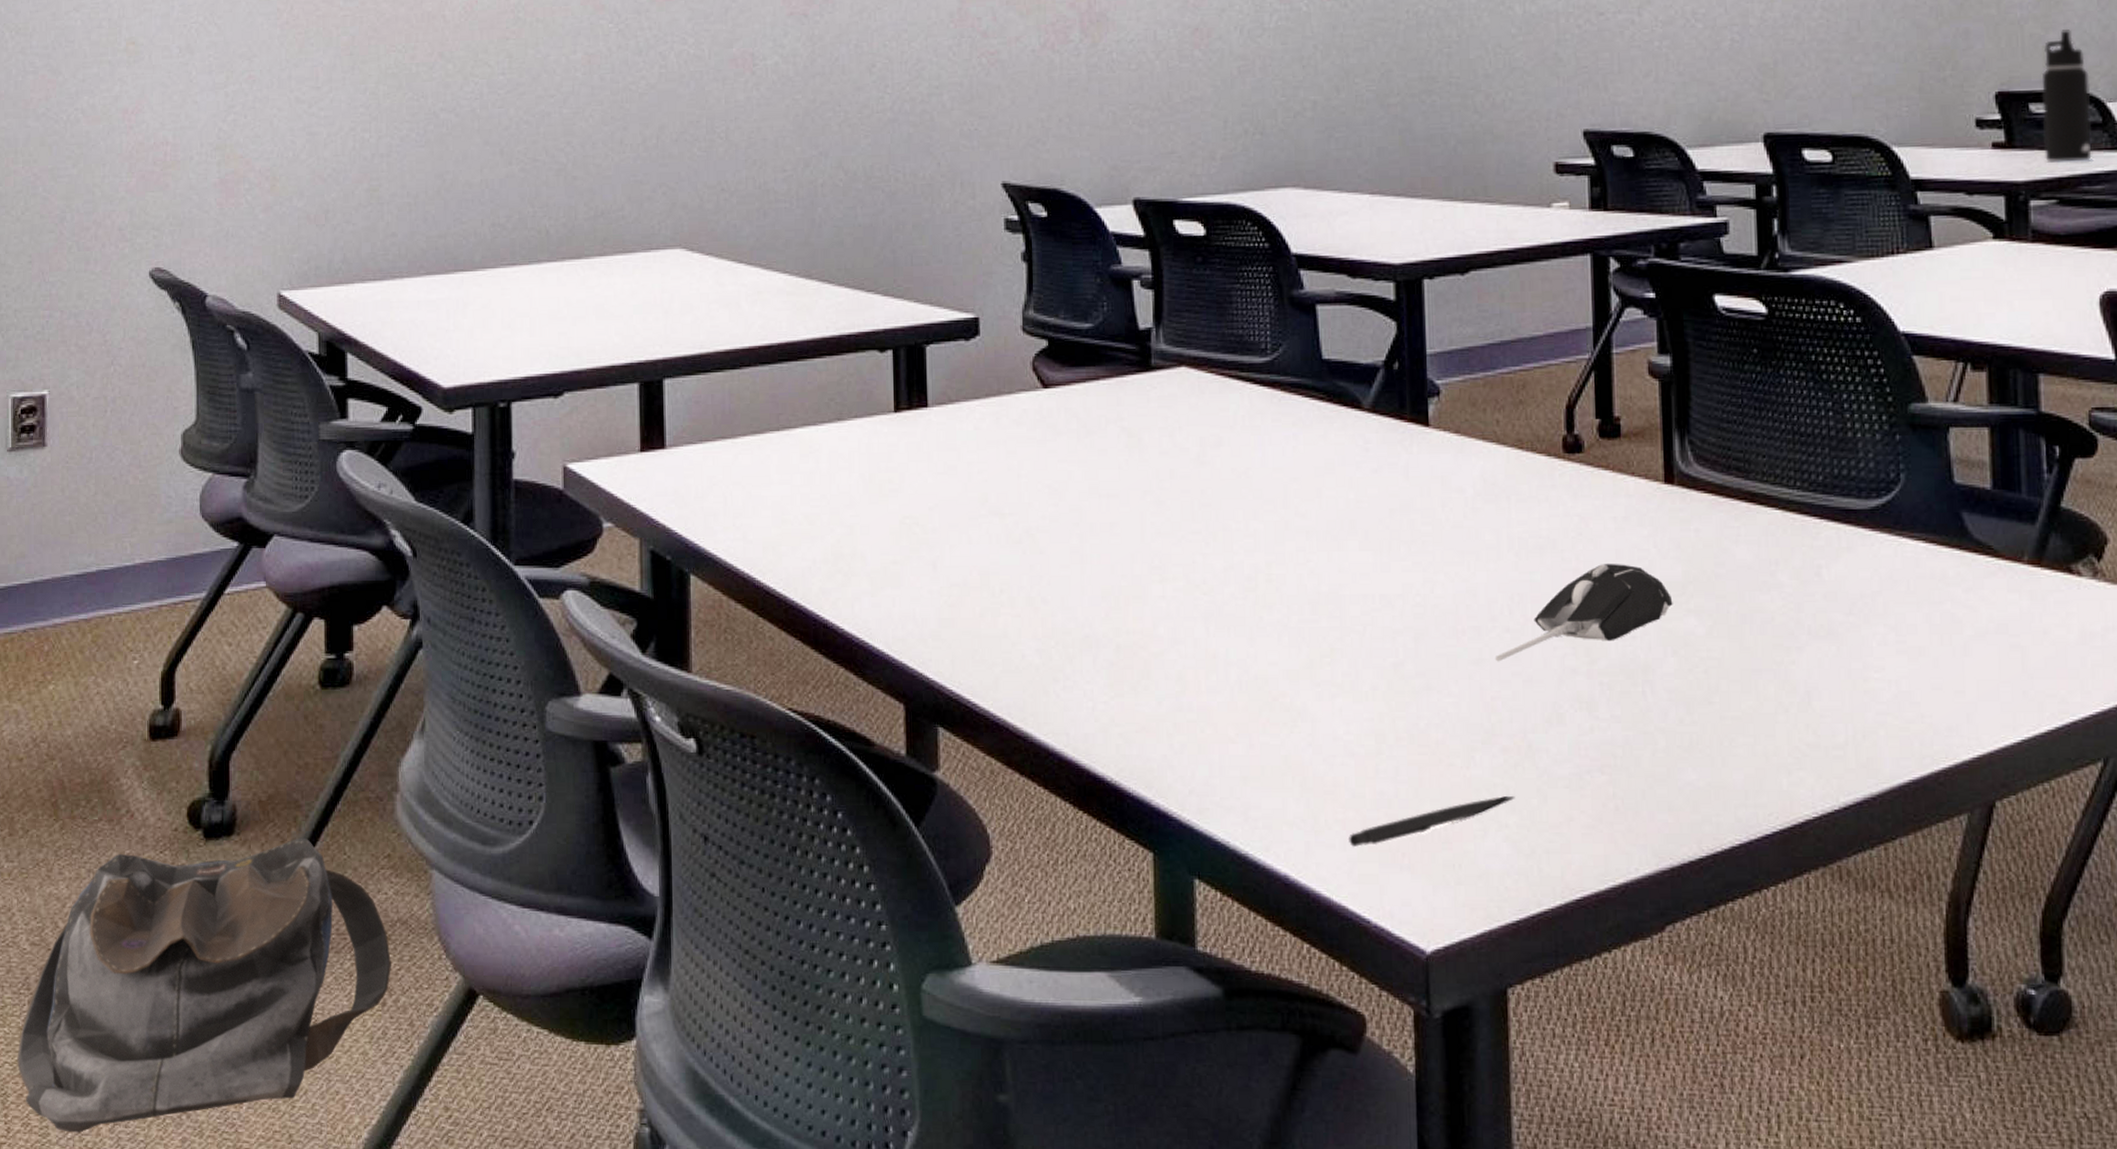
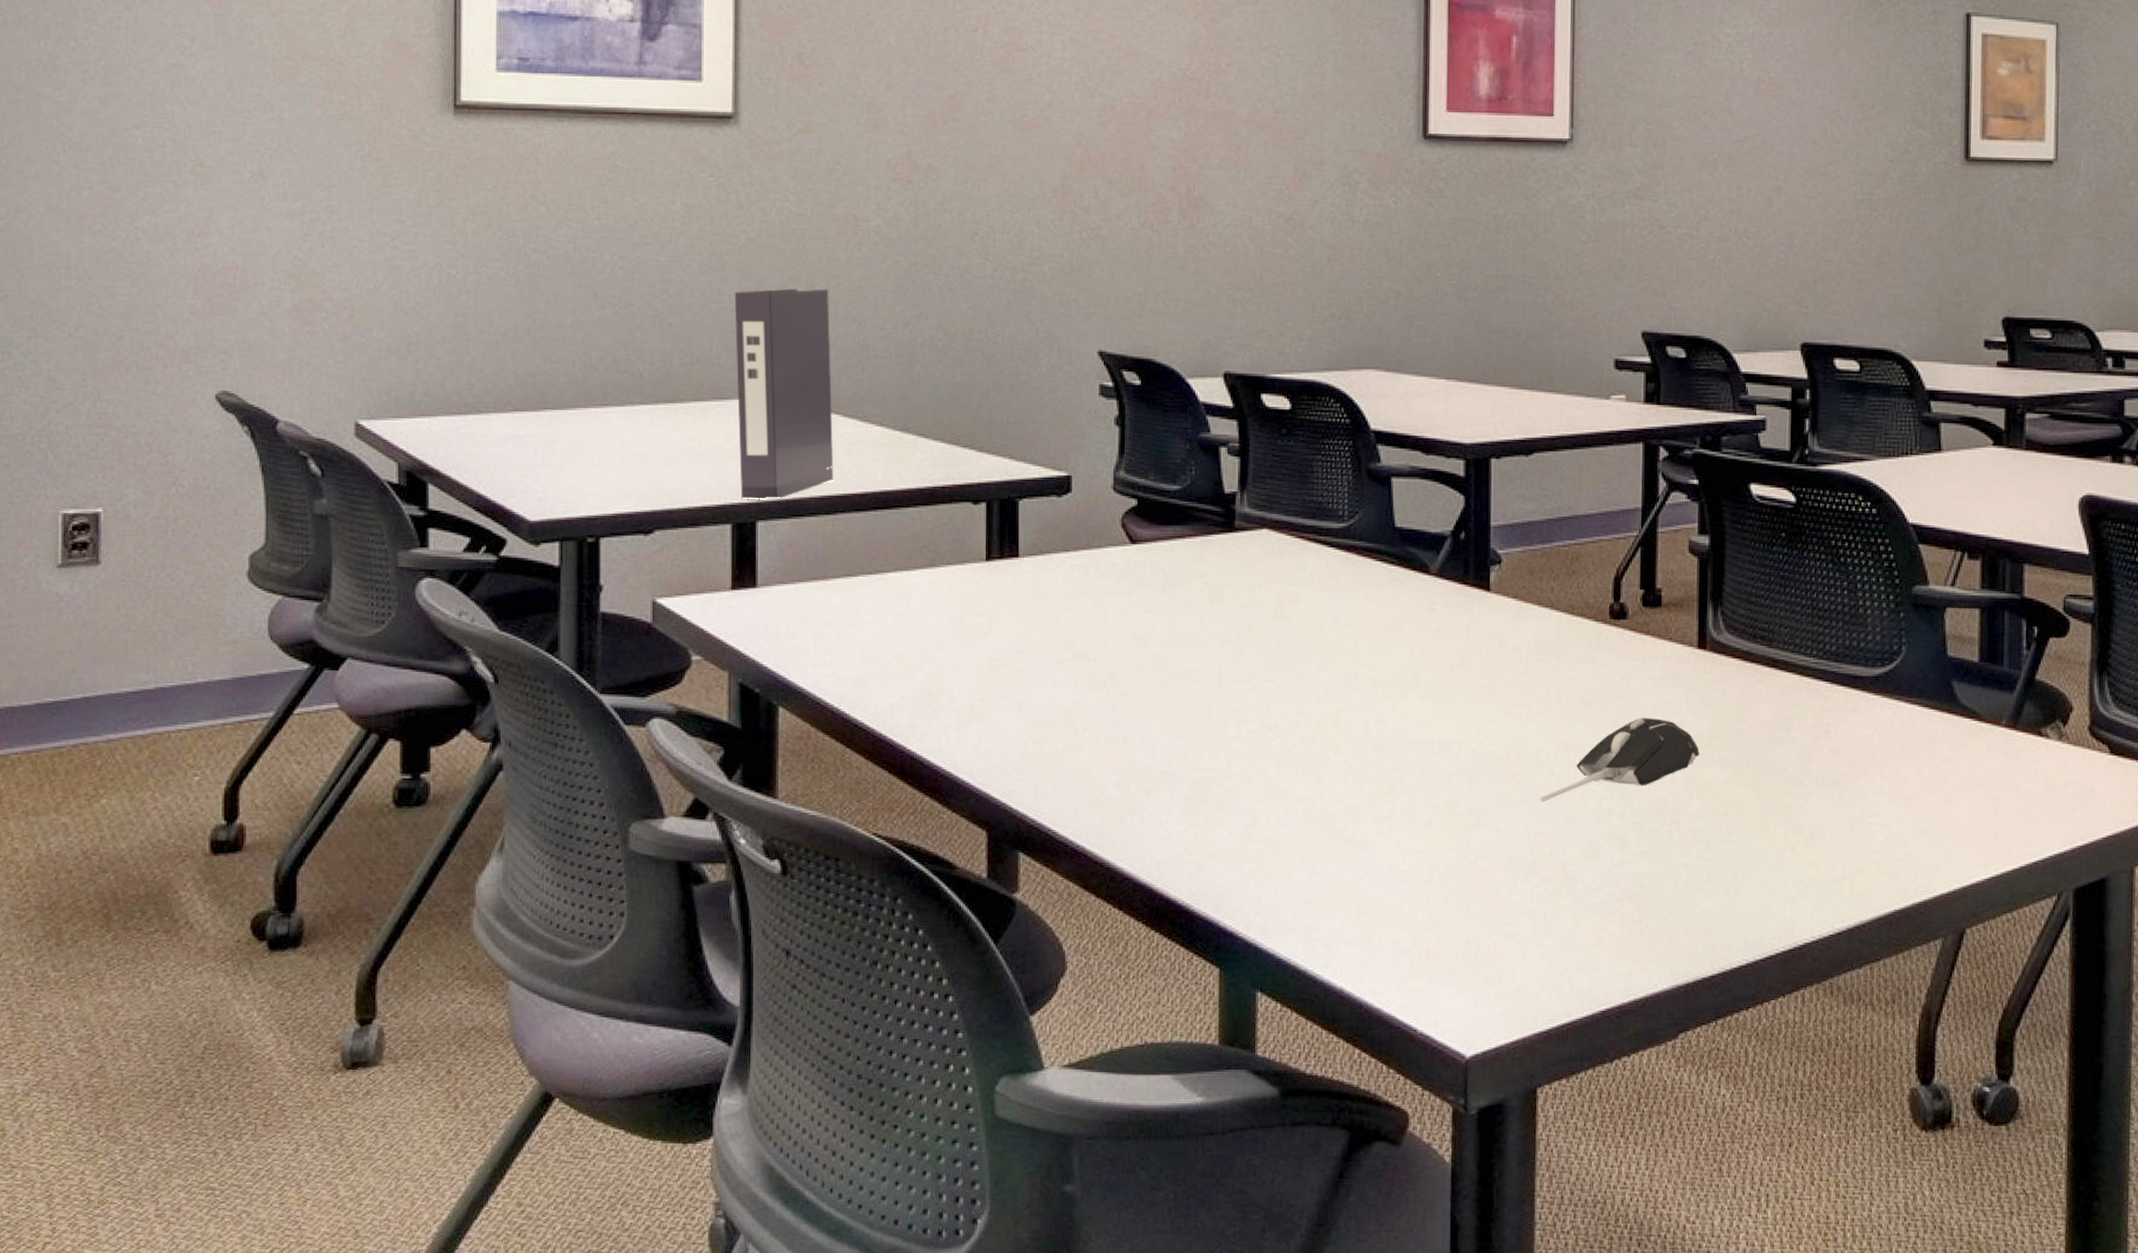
backpack: present [17,839,391,1133] -> none [63,951,465,1232]
binder: none [636,132,739,357] -> present [734,288,834,501]
pen: present [1347,795,1515,848] -> none [1399,920,1552,965]
water bottle: present [2041,29,2092,163] -> none [2041,266,2082,382]

